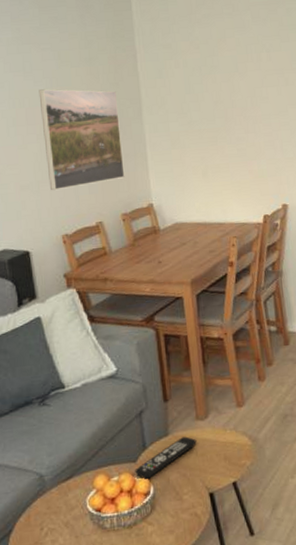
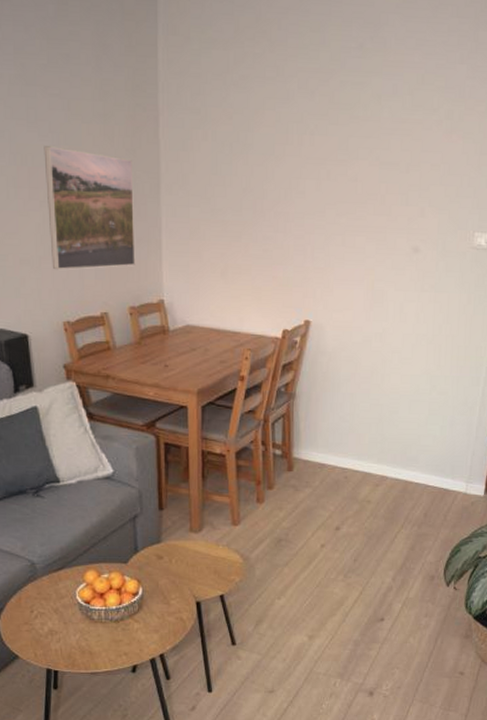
remote control: present [135,436,197,479] -> none [125,546,188,580]

